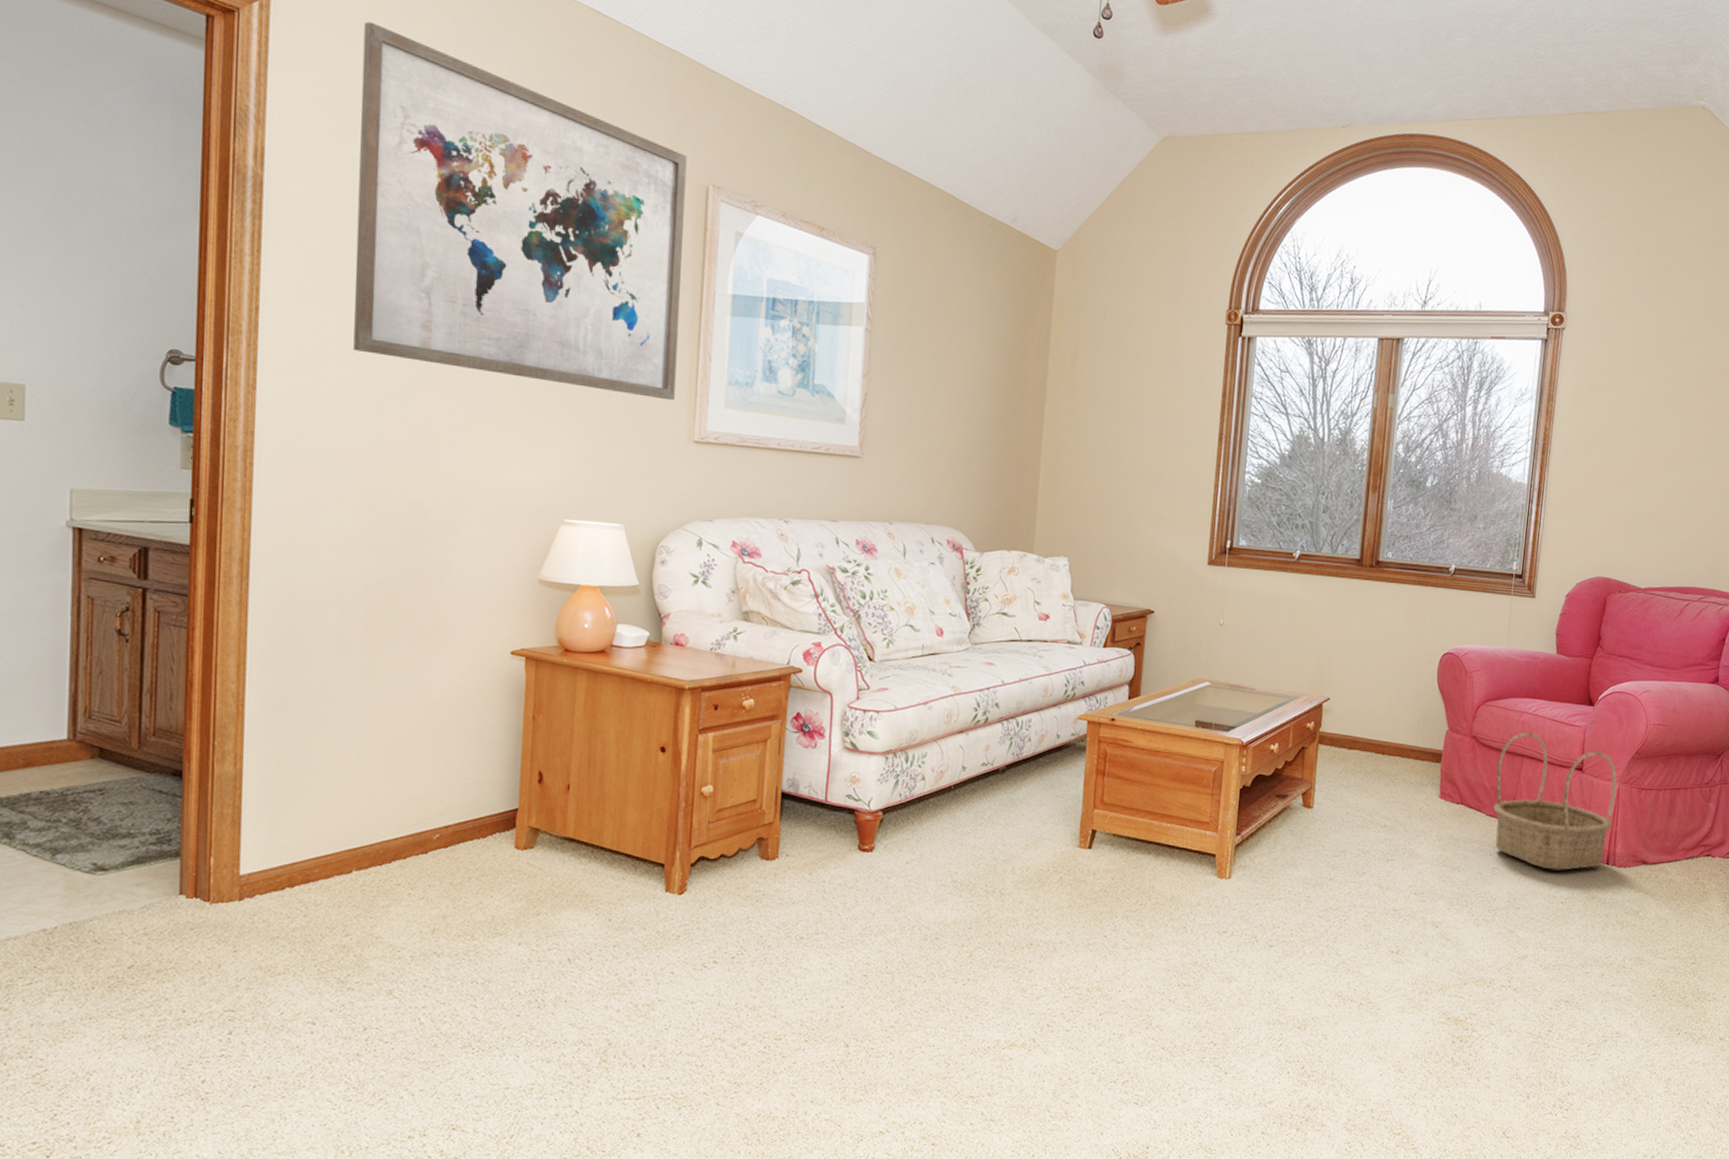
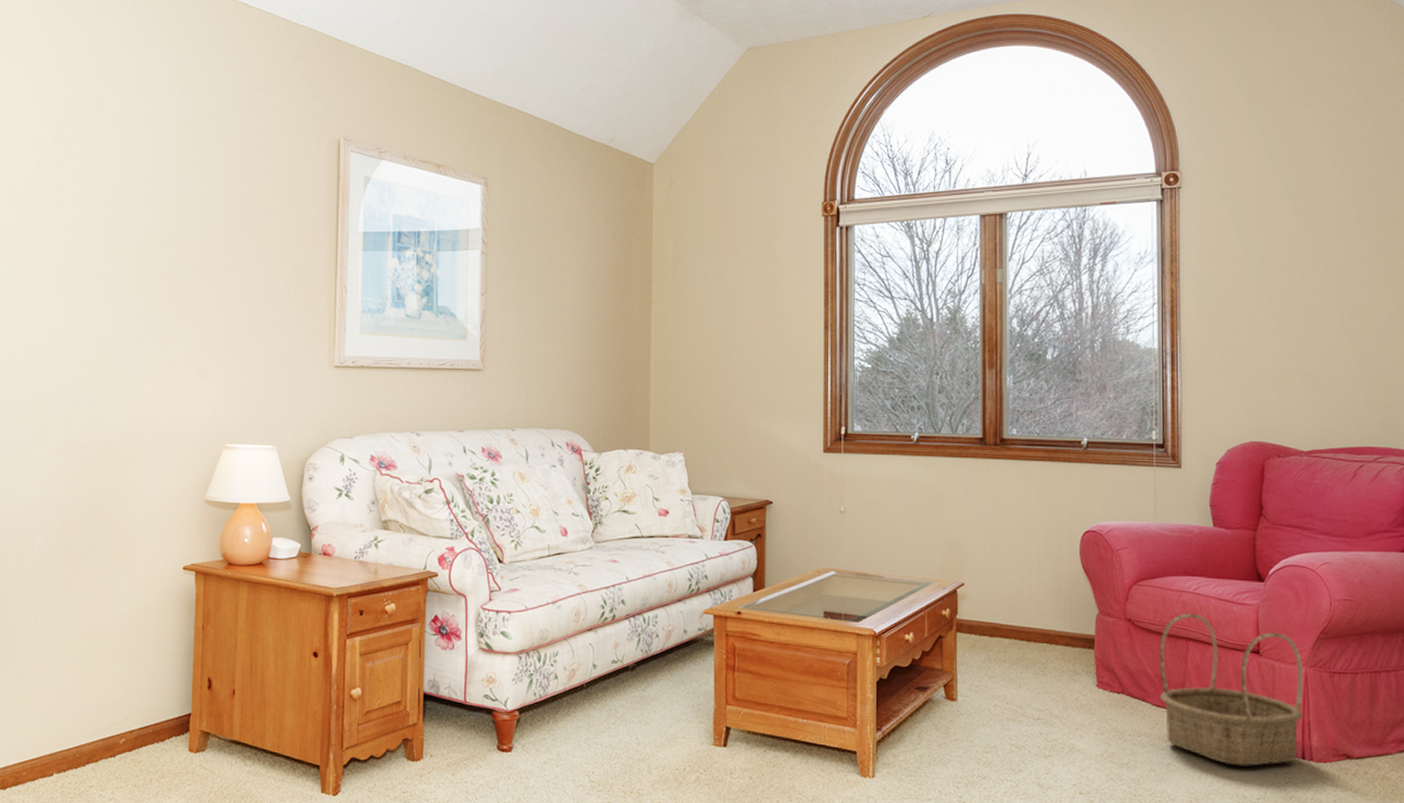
wall art: present [353,21,687,401] -> none [54,36,321,331]

